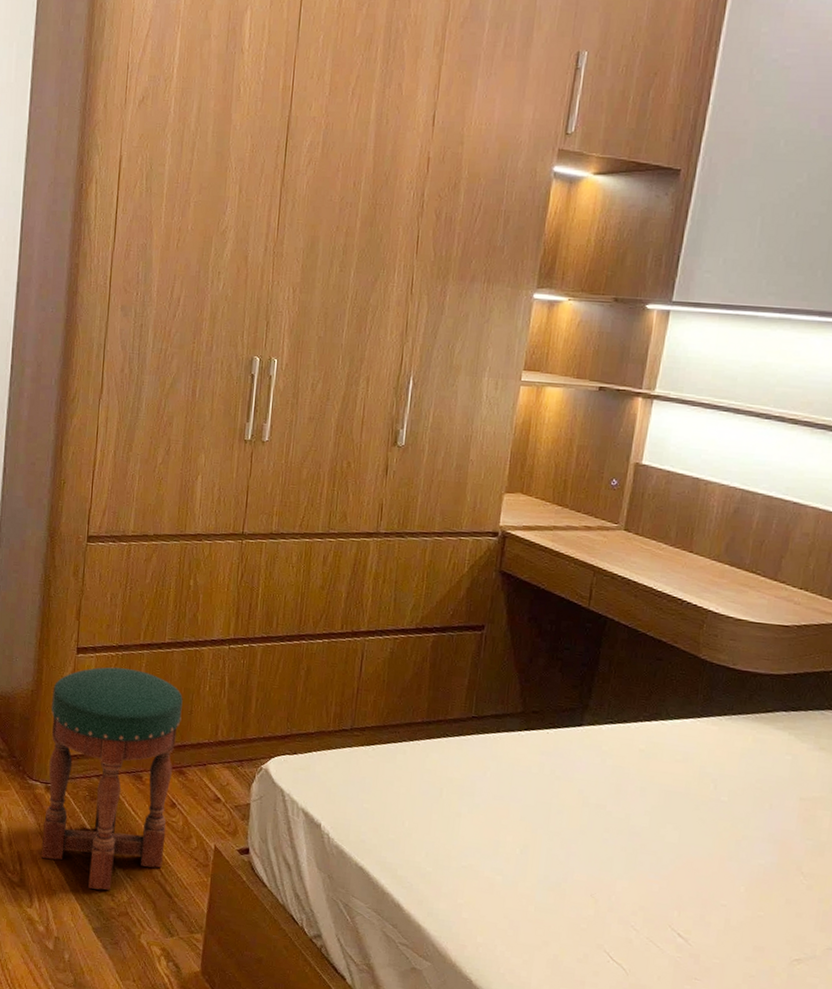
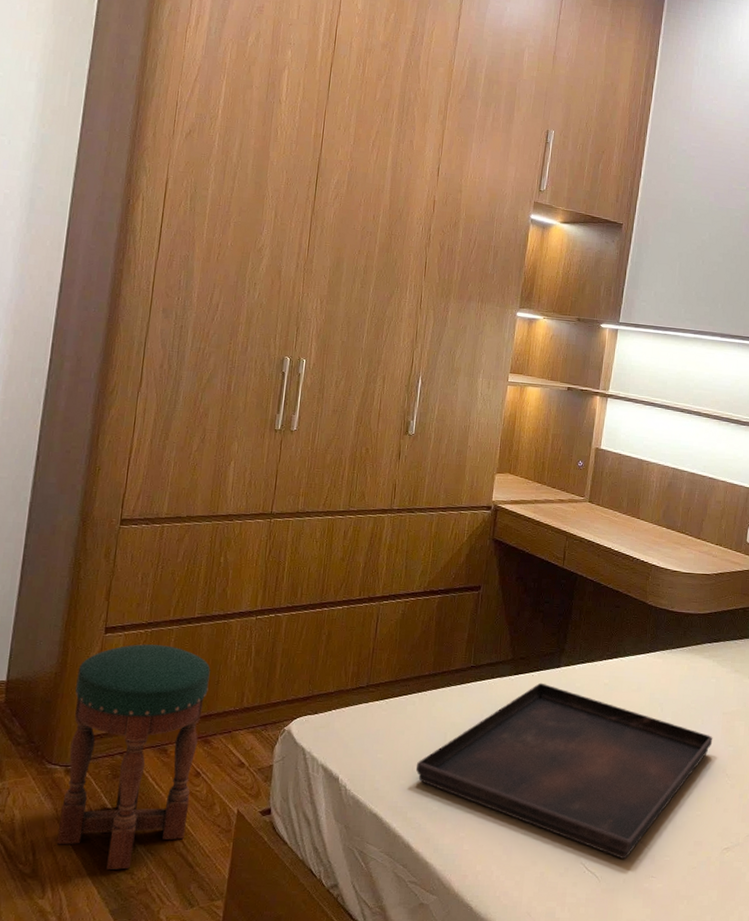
serving tray: none [406,741,785,955] -> present [415,682,713,860]

